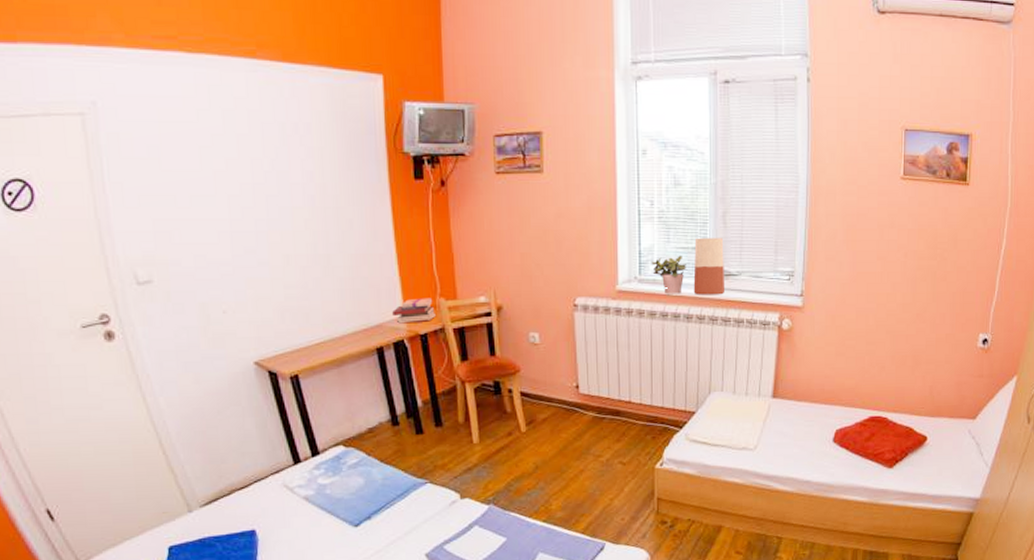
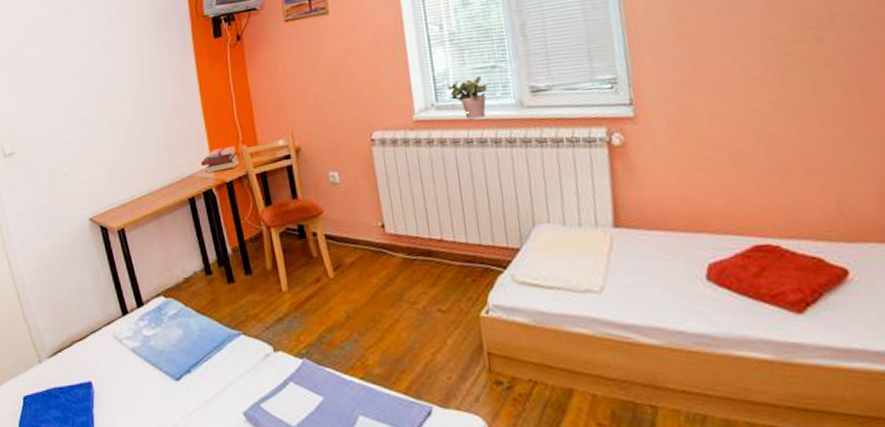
vase: present [693,237,724,295] -> none [493,51,535,117]

